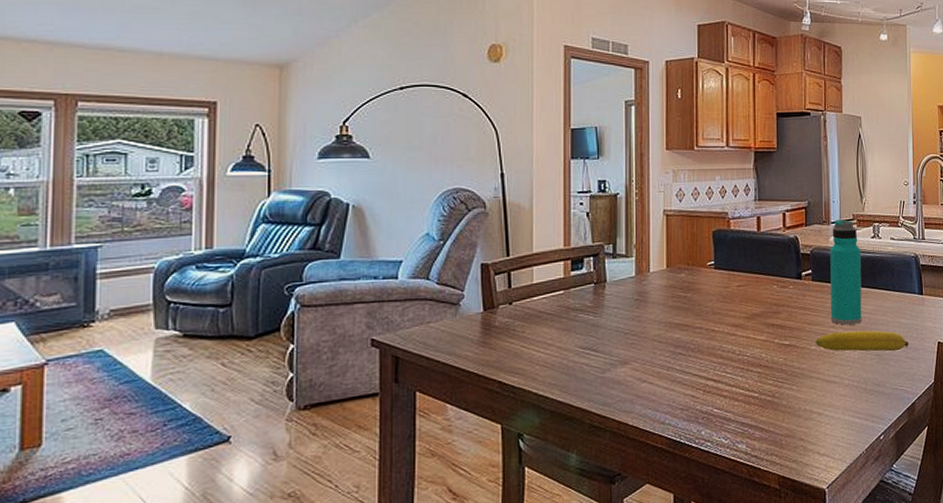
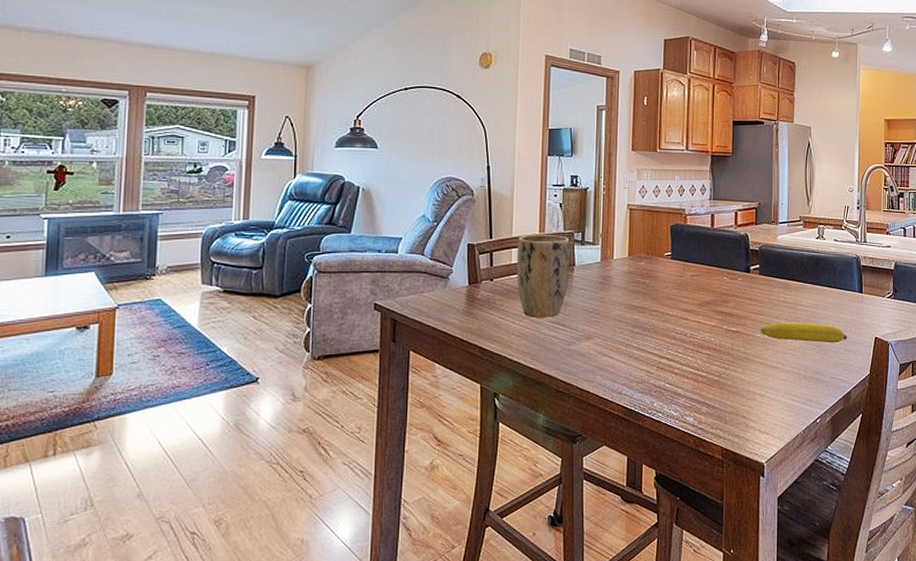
plant pot: none [539,248,600,344] -> present [517,234,570,318]
water bottle: present [830,219,862,325] -> none [775,220,806,317]

